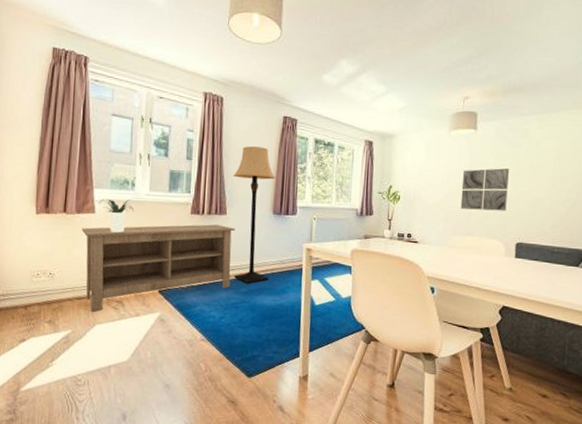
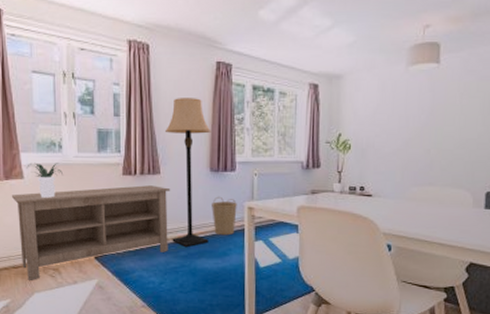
basket: none [273,237,296,274] -> present [212,196,237,236]
wall art: present [460,168,510,211] -> none [420,107,479,157]

